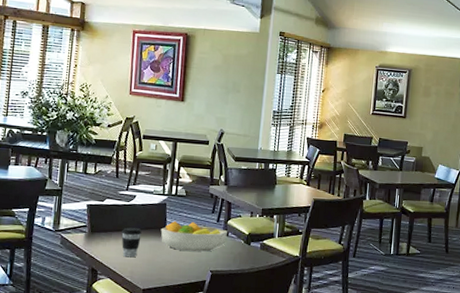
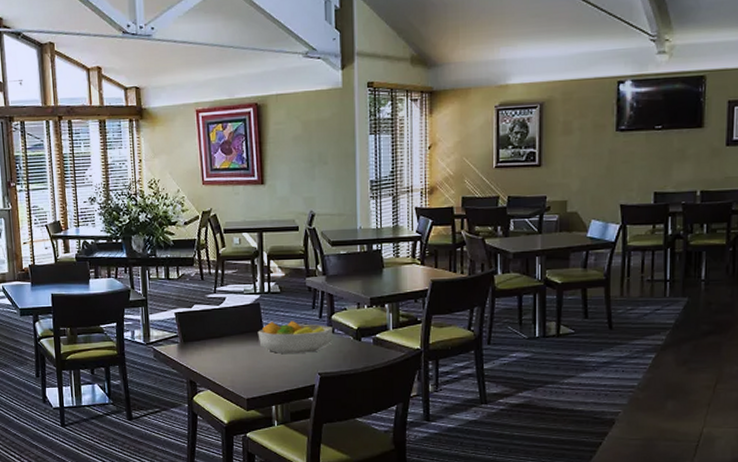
coffee cup: present [121,227,142,258] -> none [216,333,238,366]

